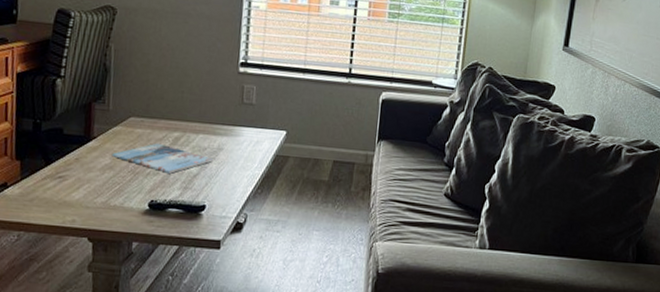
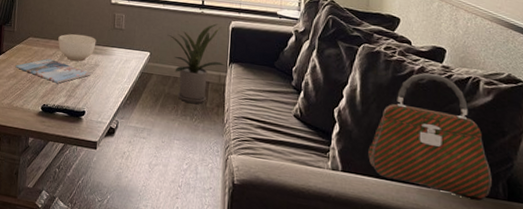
bowl: none [169,111,220,145] -> present [58,33,97,61]
house plant: none [307,95,373,189] -> present [167,23,225,104]
handbag: none [515,143,624,266] -> present [368,73,492,201]

